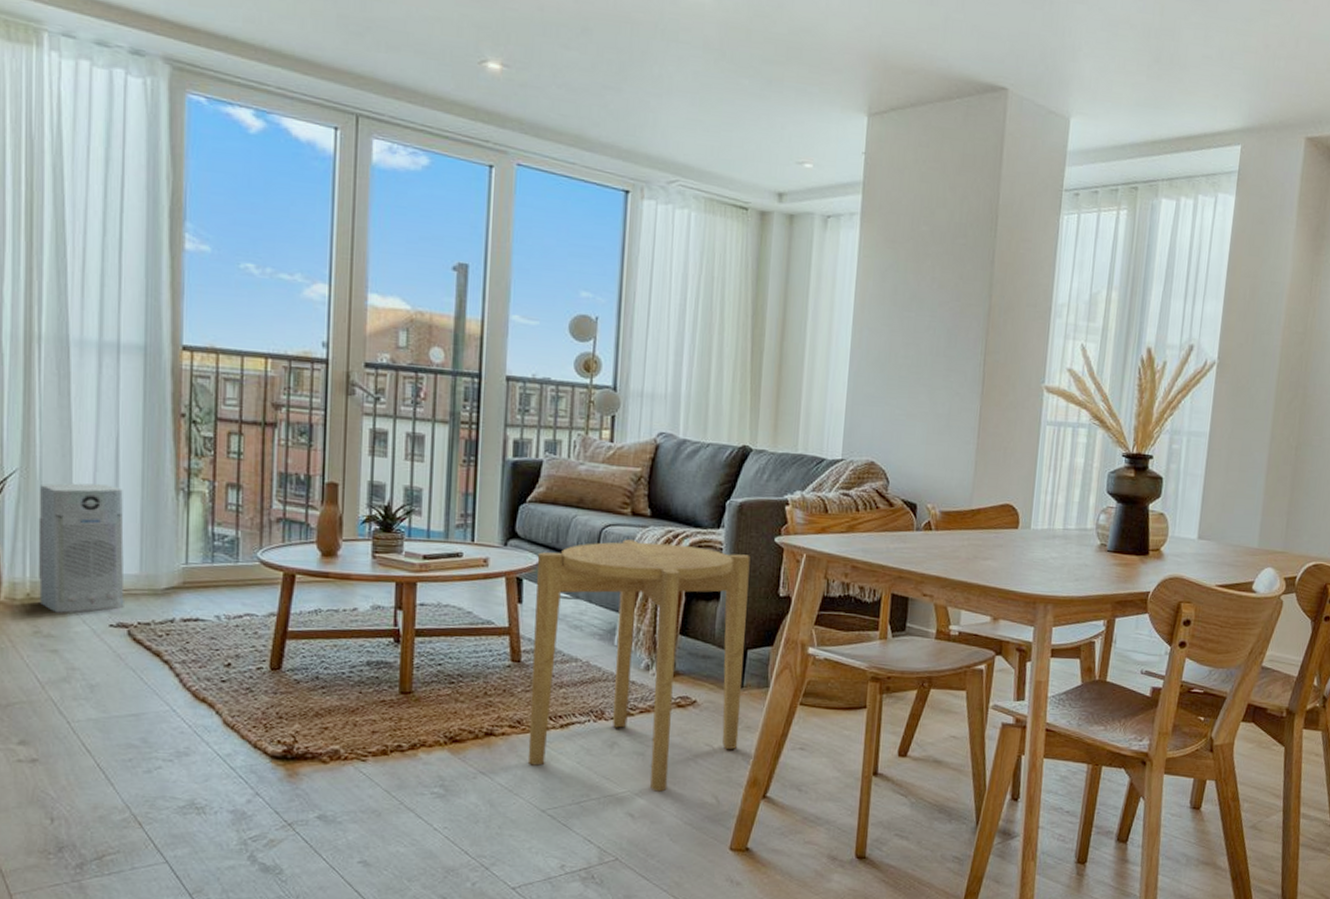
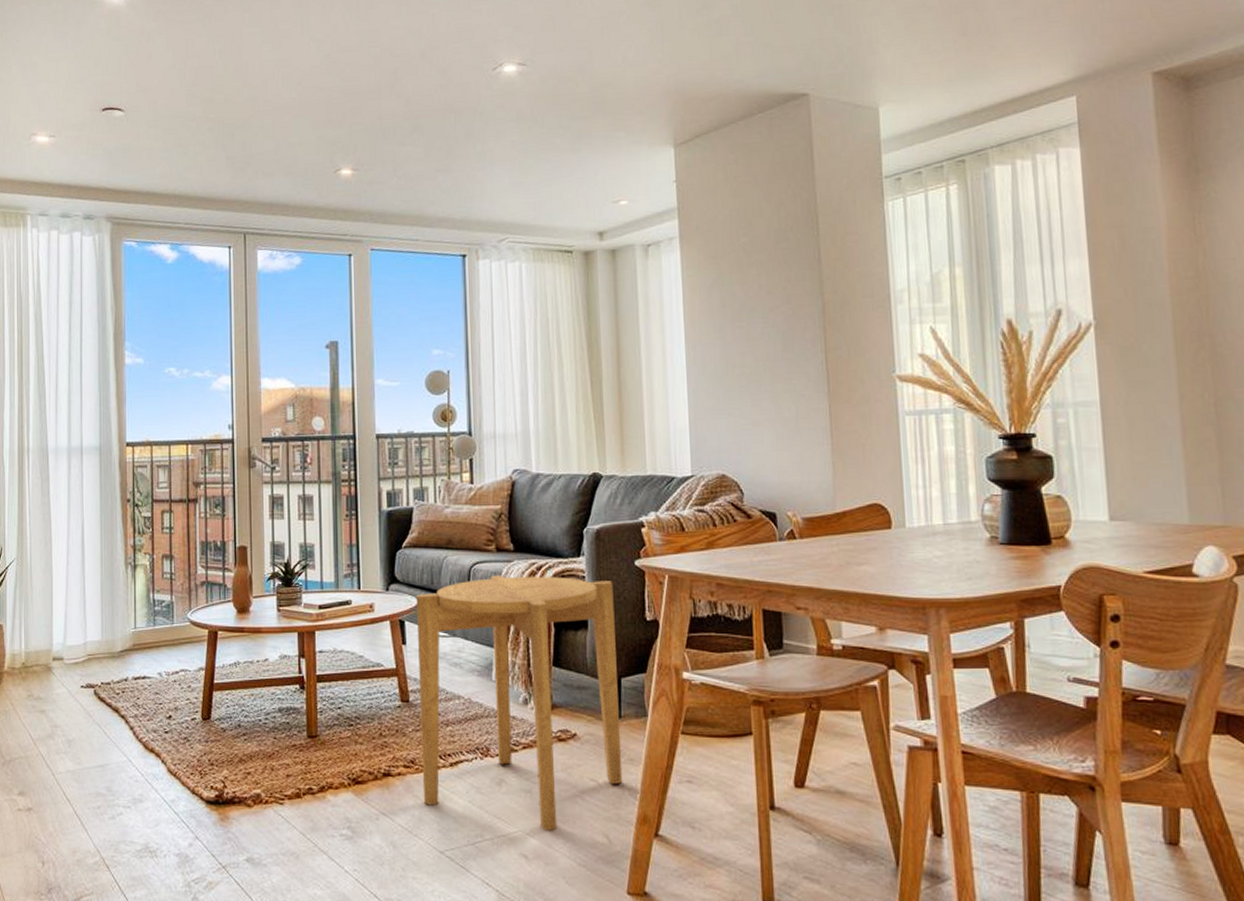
air purifier: present [38,483,124,613] -> none [30,565,91,678]

